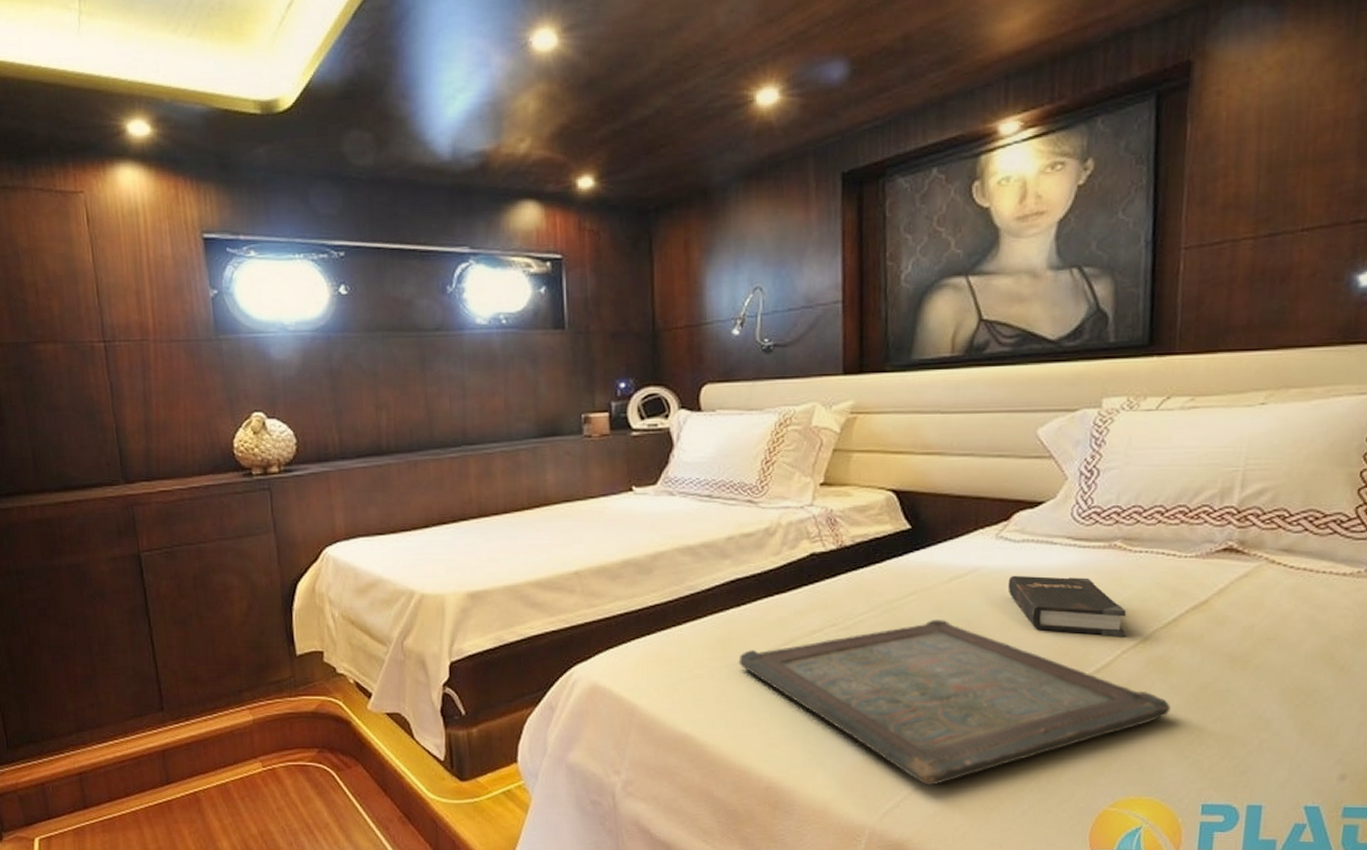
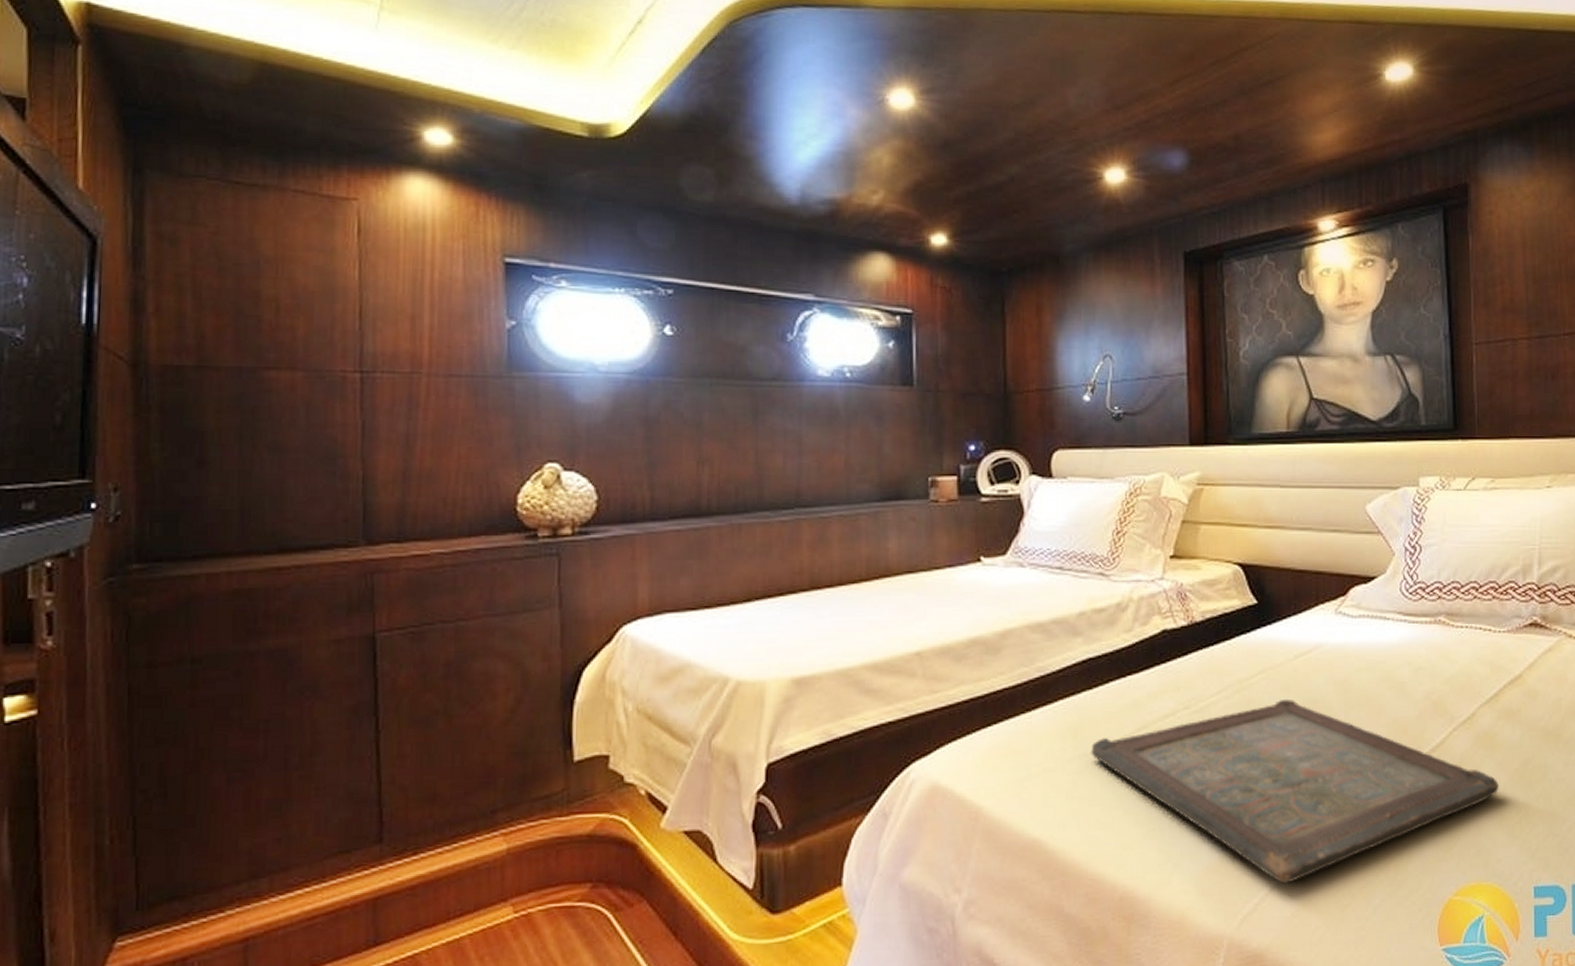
hardback book: present [1007,575,1127,638] -> none [1348,651,1455,714]

